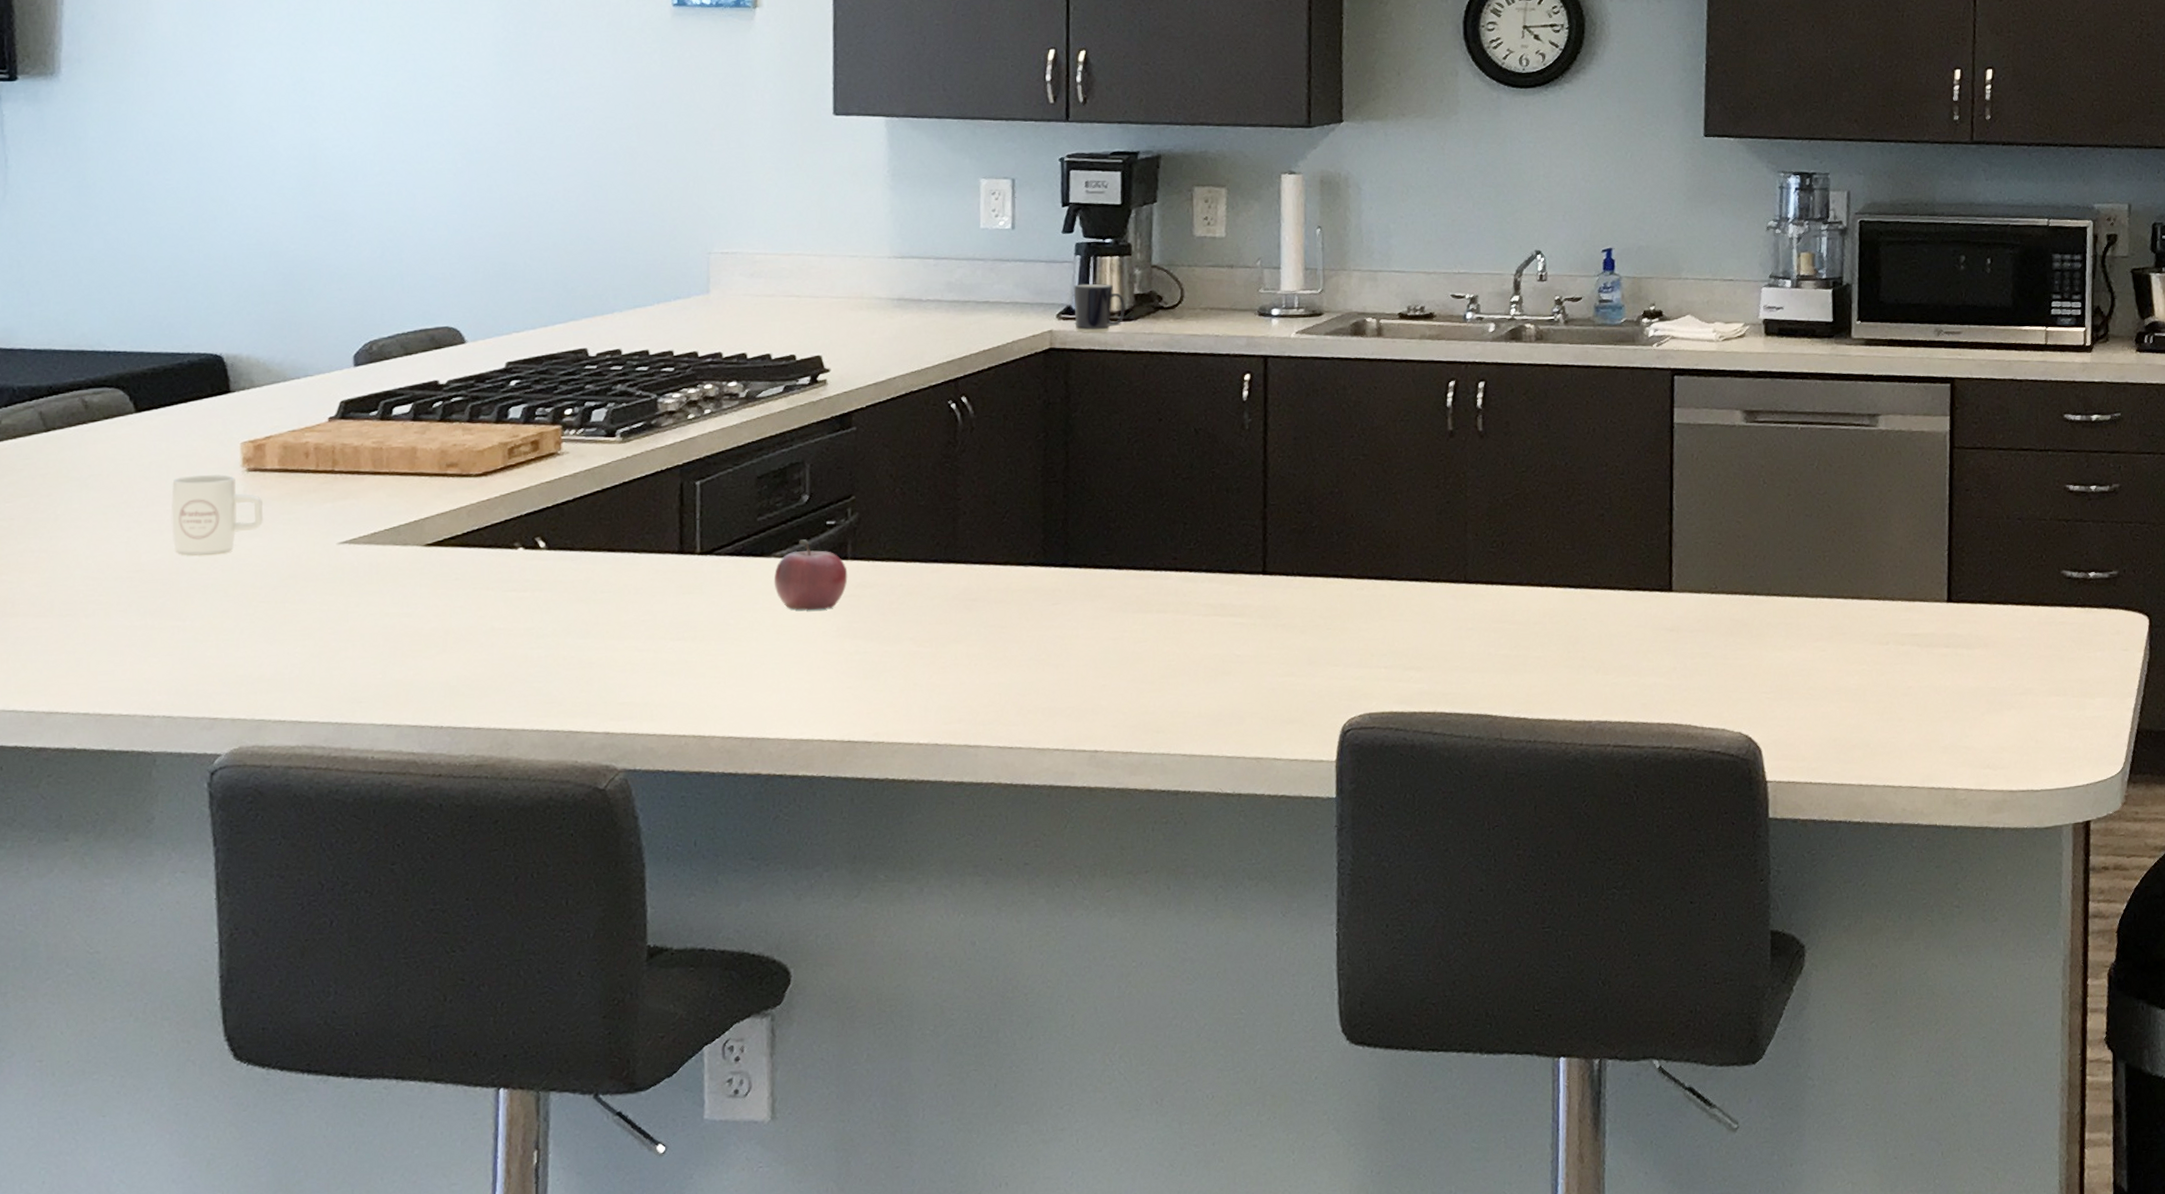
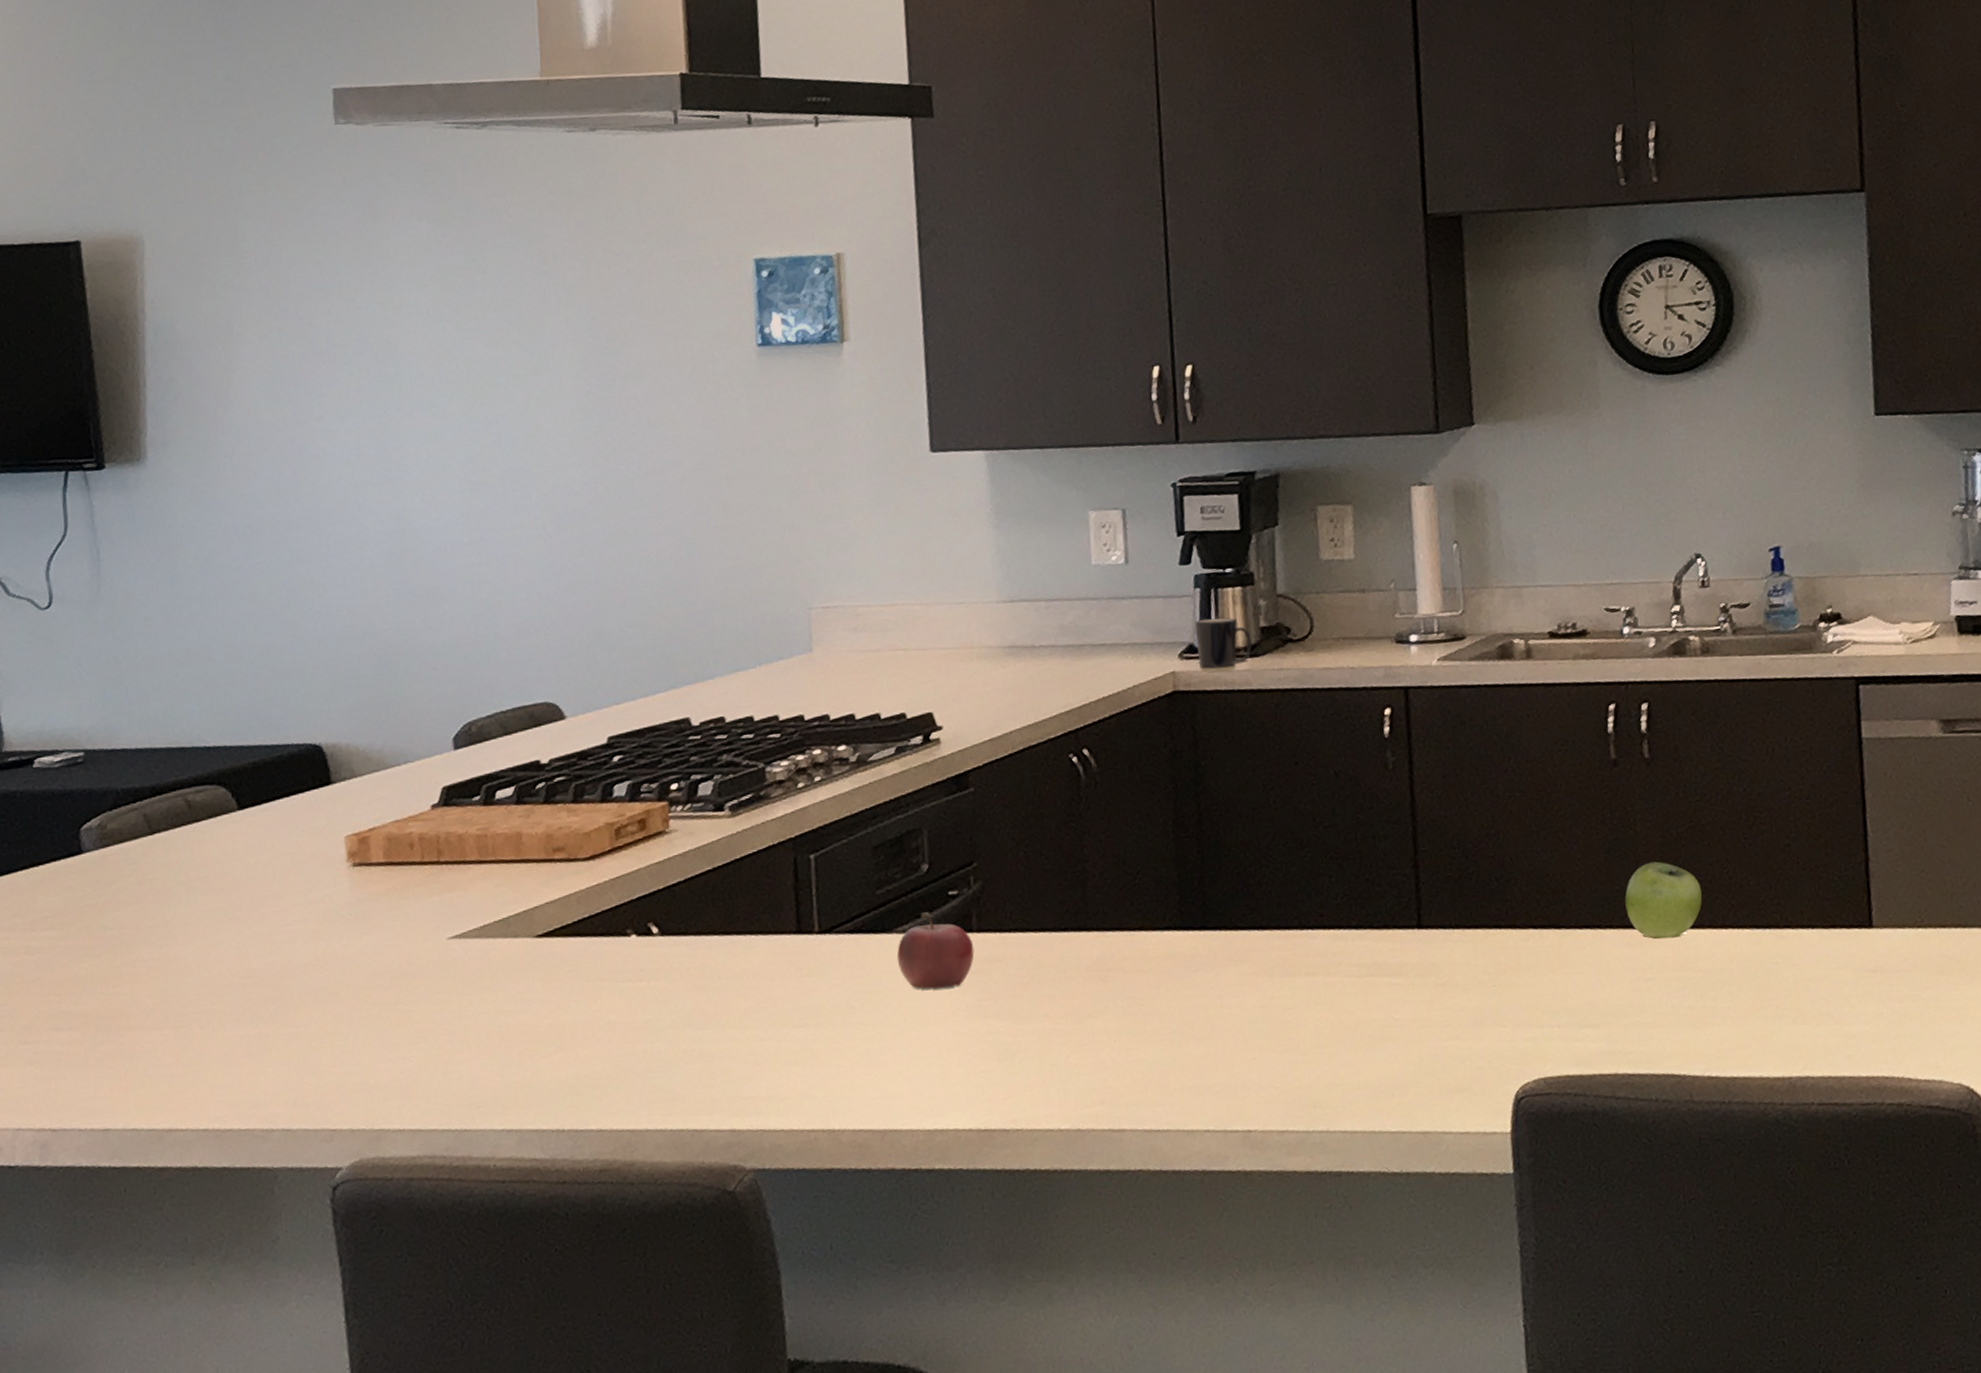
mug: present [170,474,264,556] -> none [278,871,371,958]
fruit: none [1452,524,1523,594] -> present [1624,861,1703,940]

